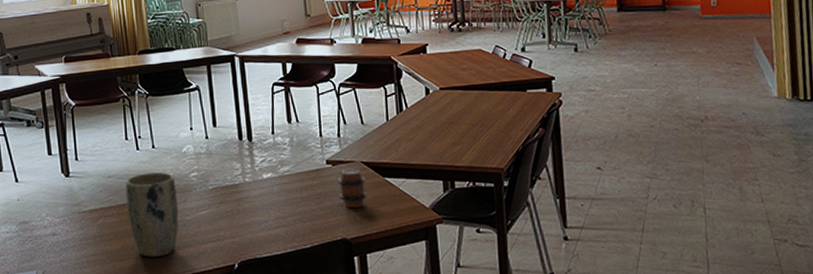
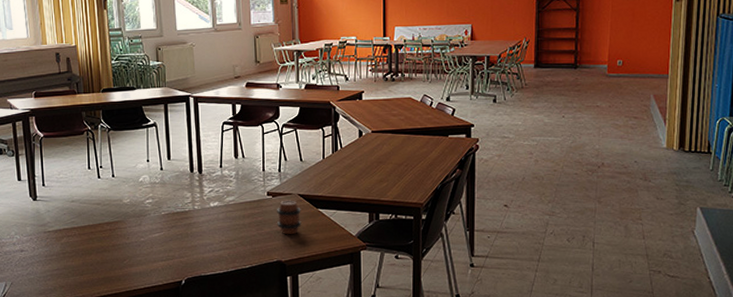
plant pot: present [126,172,179,258] -> none [87,199,134,273]

